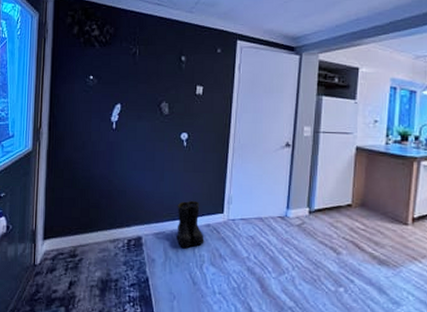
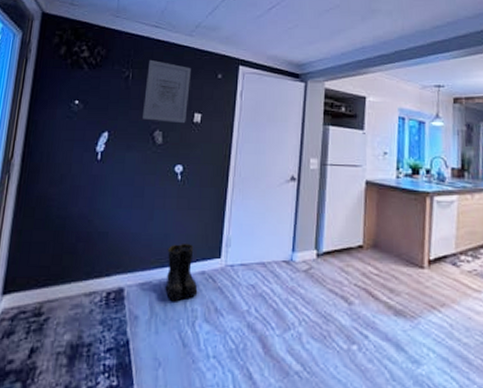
wall art: none [150,36,192,96] -> present [143,59,191,124]

